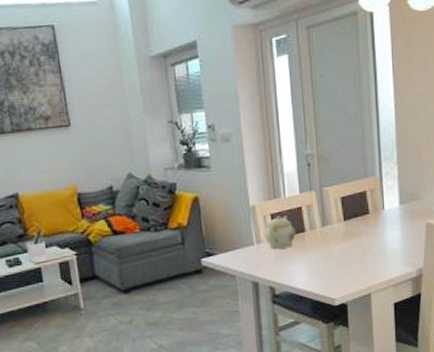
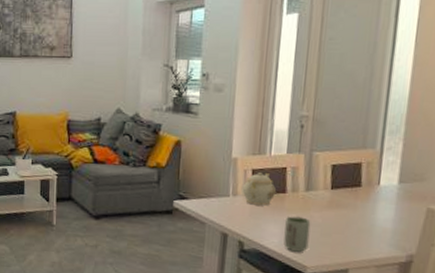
cup: none [309,252,333,287] -> present [283,216,311,252]

